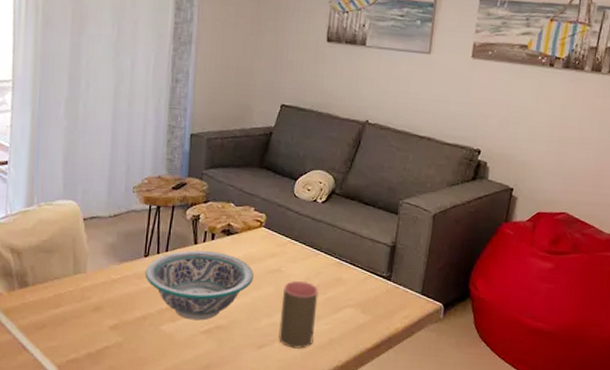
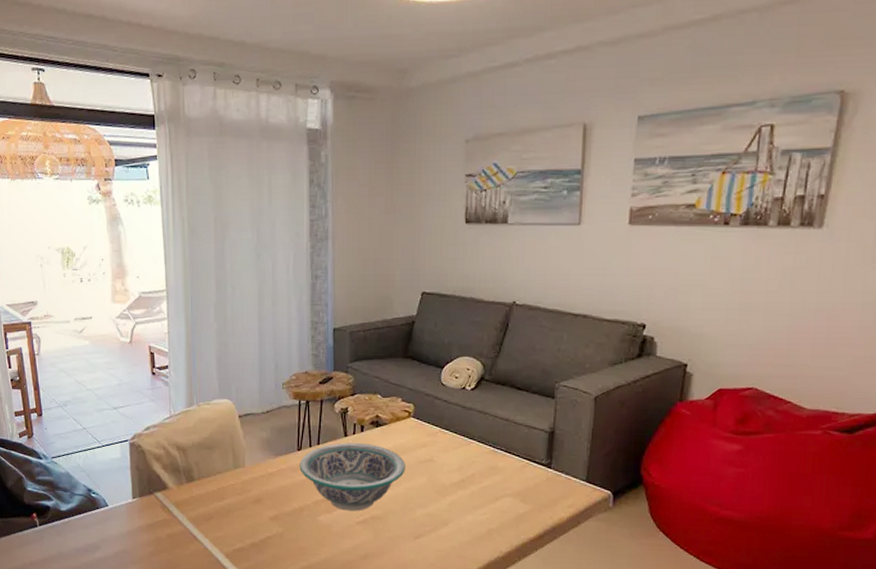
cup: present [278,280,319,350] -> none [435,470,474,540]

